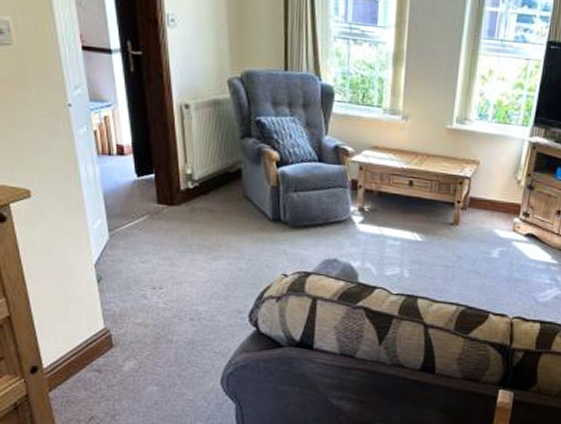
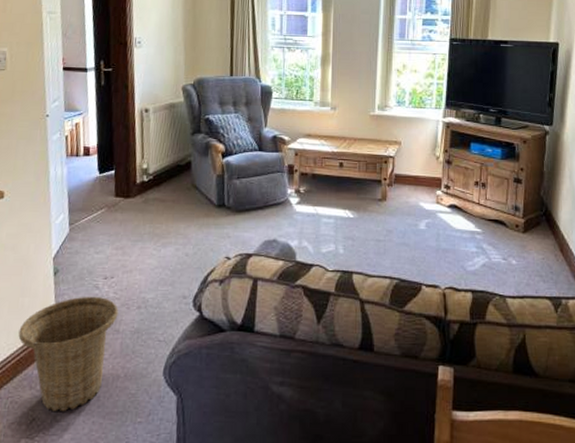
basket: none [66,305,170,412] -> present [18,296,119,411]

